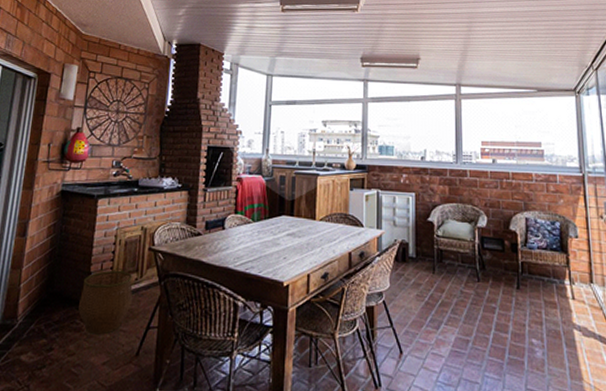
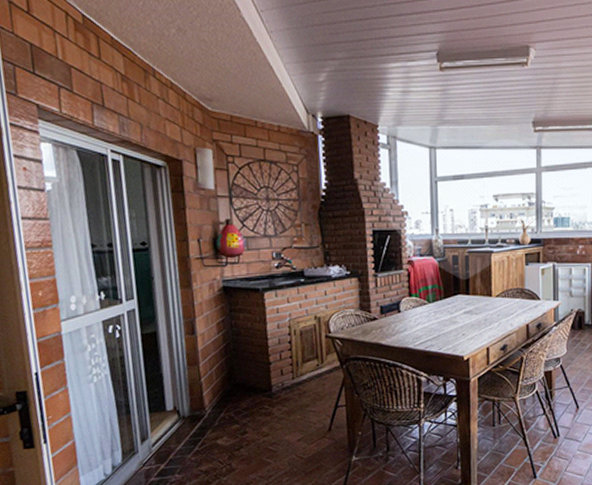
basket: present [78,268,133,335] -> none [264,357,318,417]

